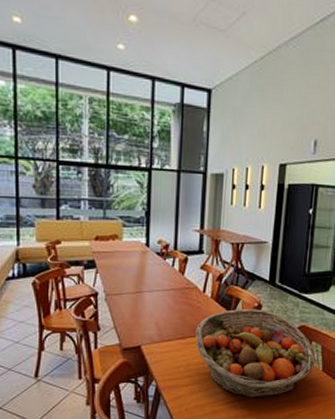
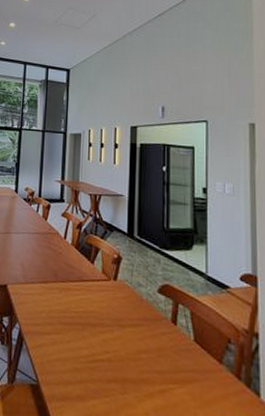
fruit basket: present [195,309,316,399] -> none [57,258,186,364]

